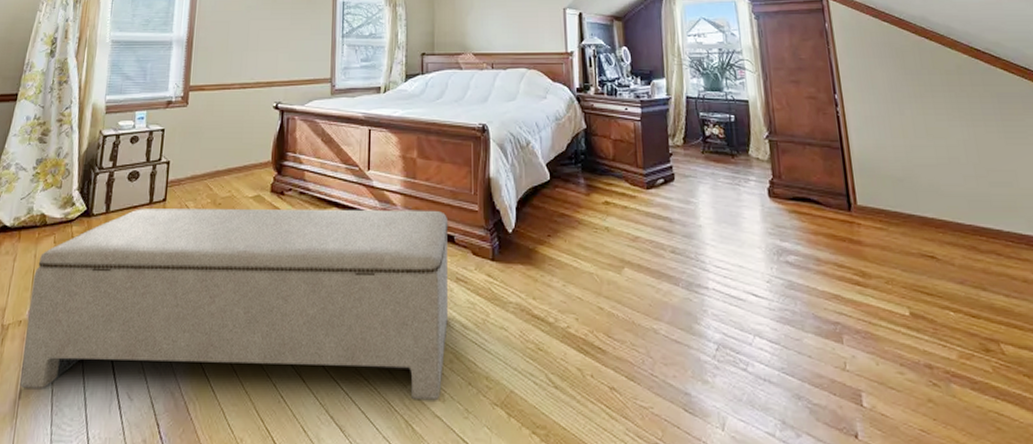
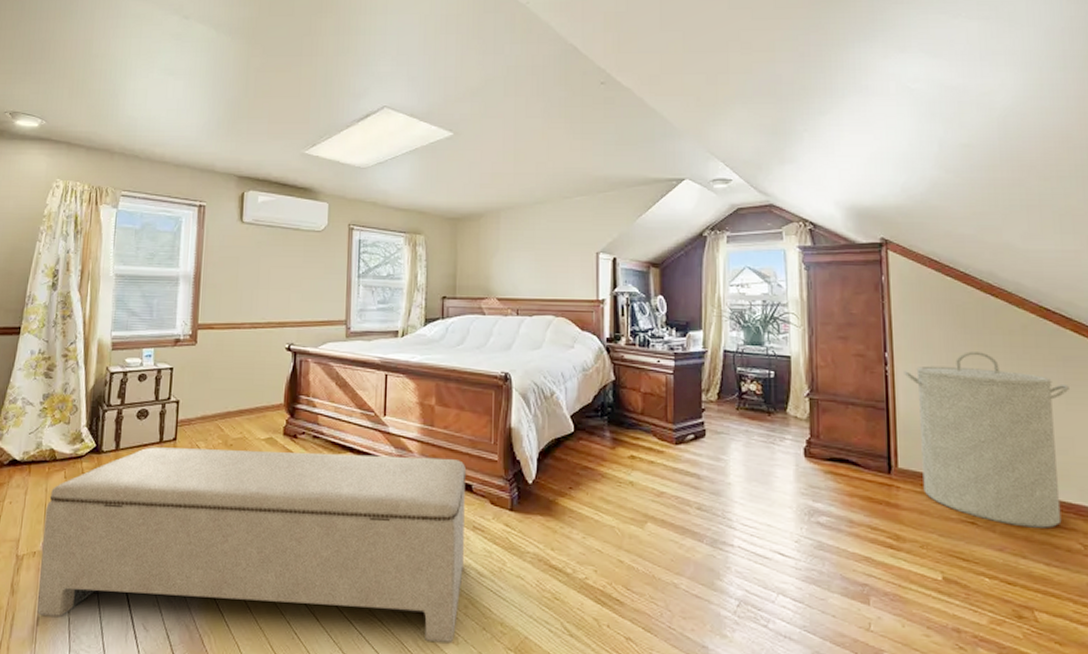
laundry hamper: none [853,91,1015,260] -> present [904,351,1069,528]

